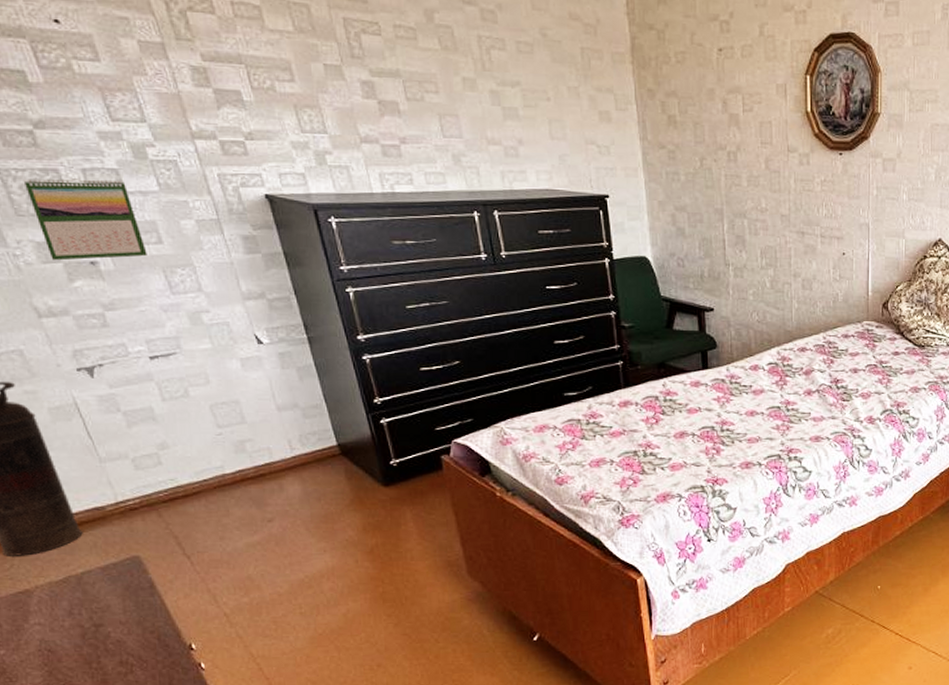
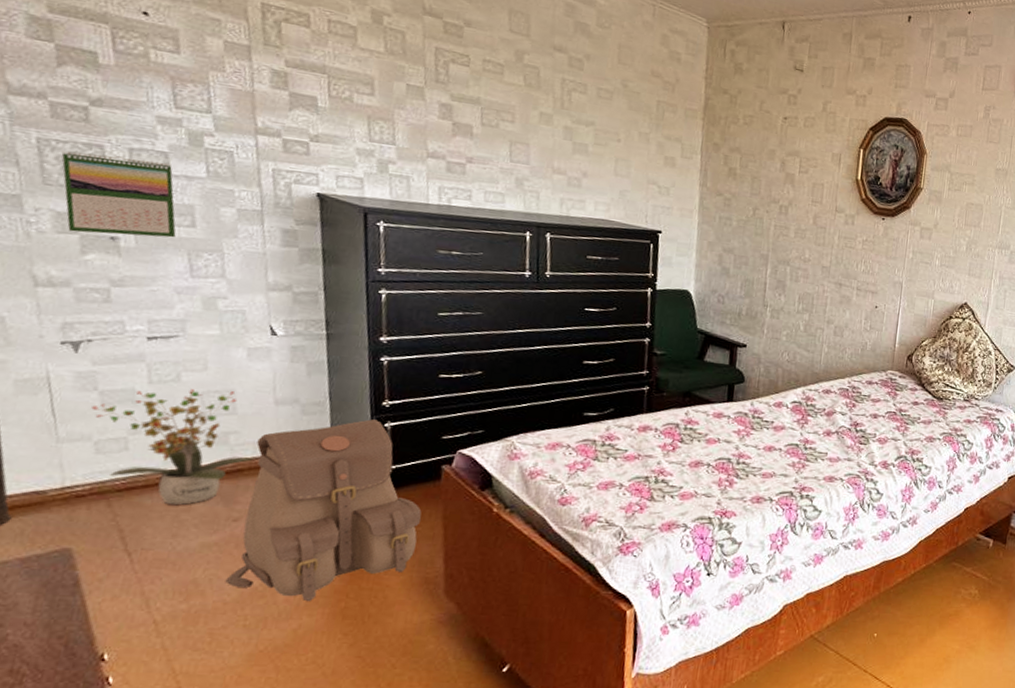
potted plant: none [120,402,272,511] -> present [91,389,254,505]
backpack: none [271,417,433,590] -> present [225,419,422,602]

